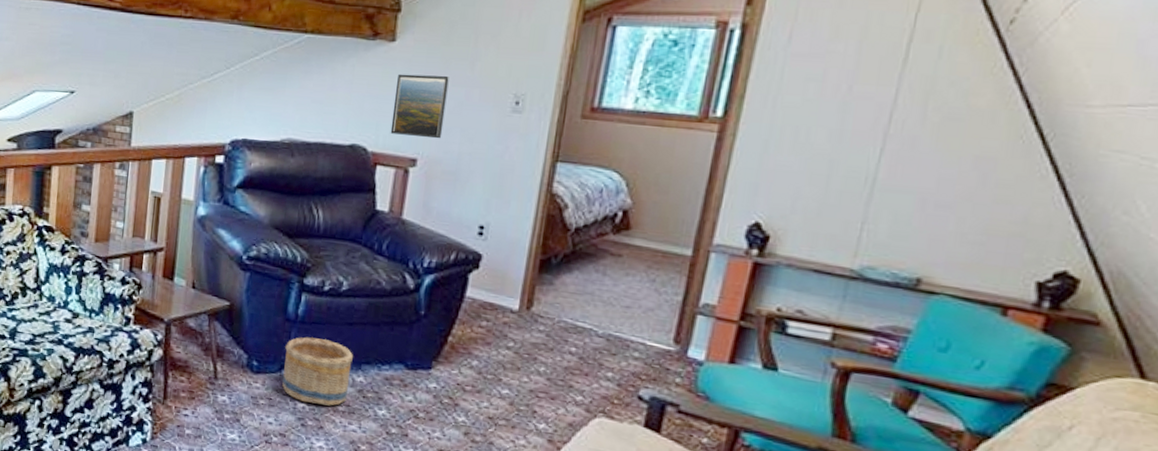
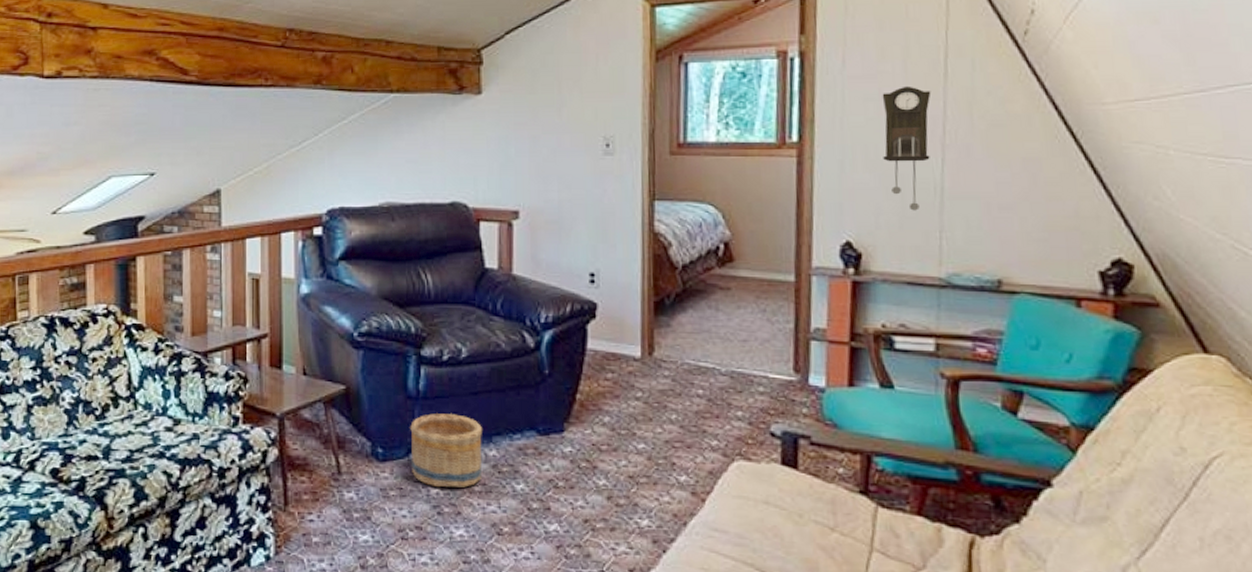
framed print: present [390,73,449,139] -> none [488,124,540,189]
pendulum clock: none [814,68,885,199] -> present [882,85,932,211]

